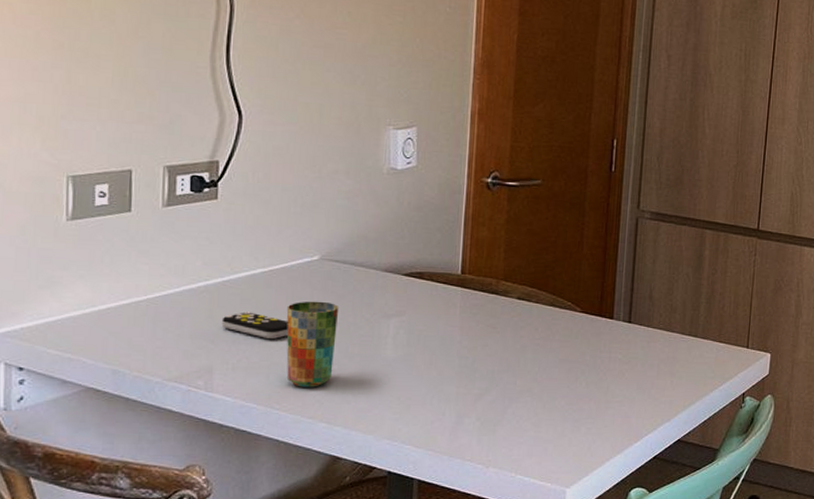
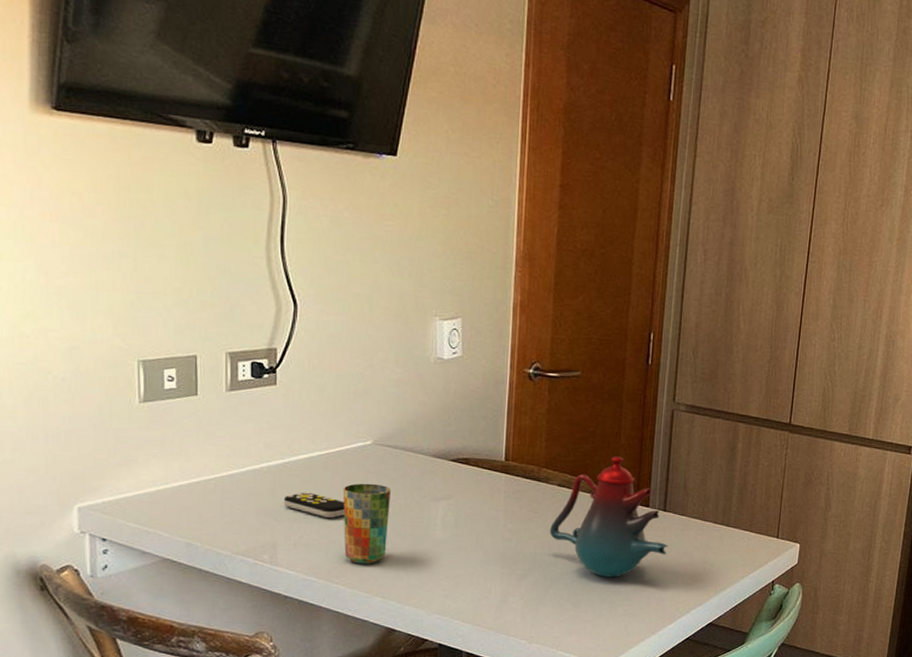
teakettle: none [508,267,633,395] -> present [549,456,668,578]

